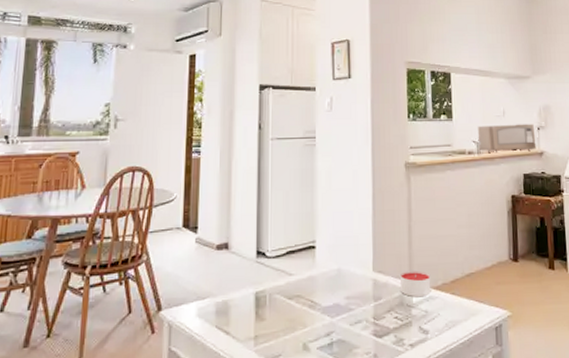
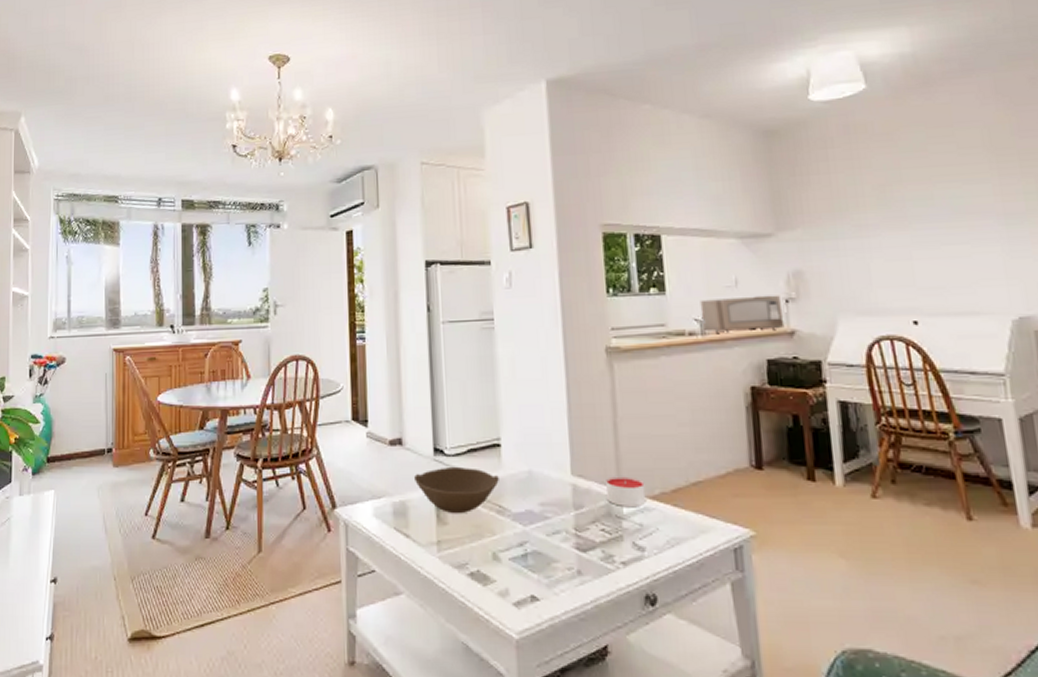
bowl: none [236,267,312,311] -> present [413,466,499,514]

